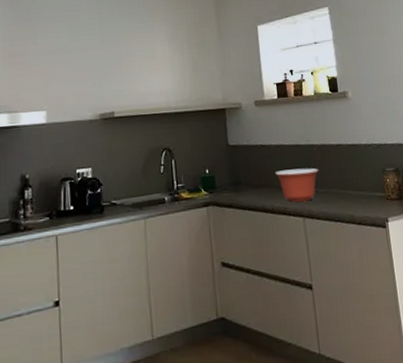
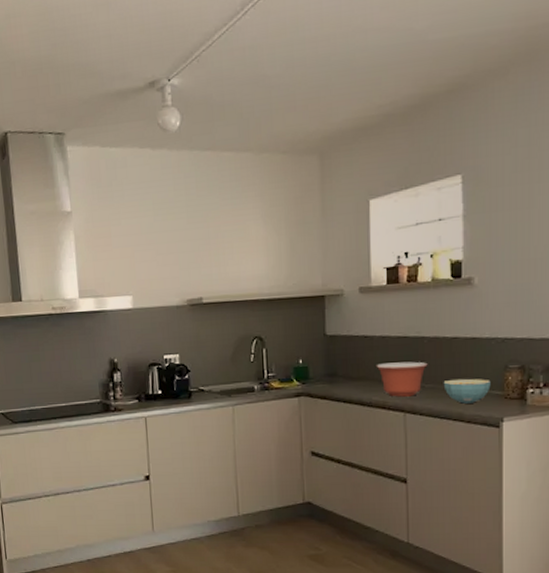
cereal bowl: none [333,182,374,206] -> present [443,378,491,404]

